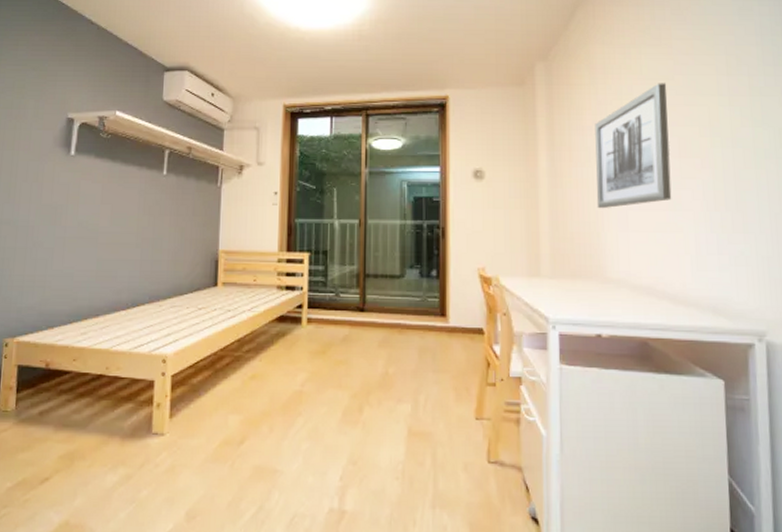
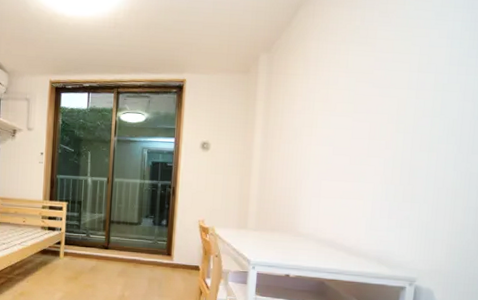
wall art: present [595,83,672,209] -> none [297,76,367,178]

